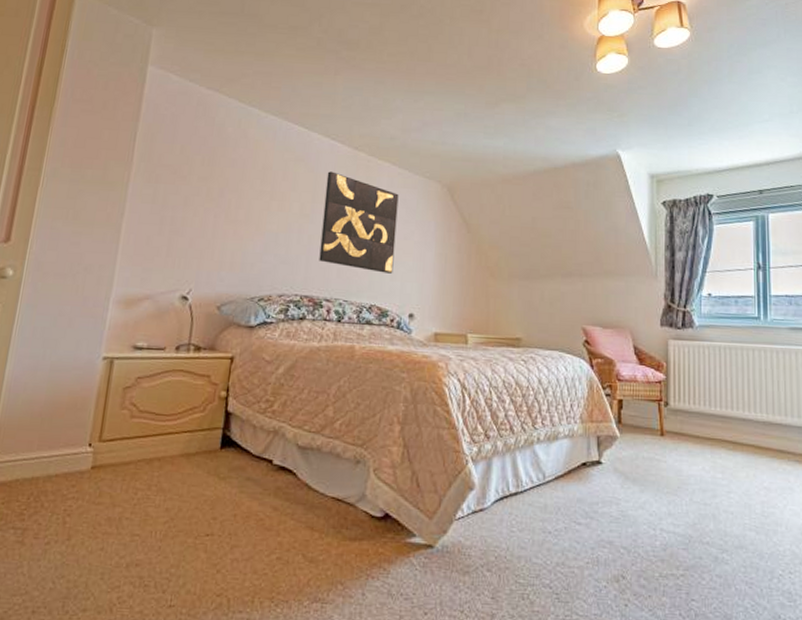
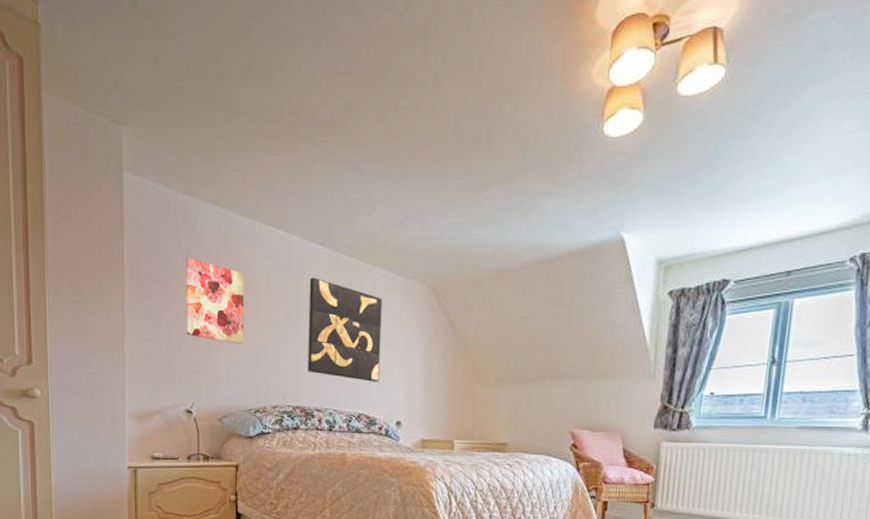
wall art: none [192,146,261,231] -> present [185,258,244,344]

